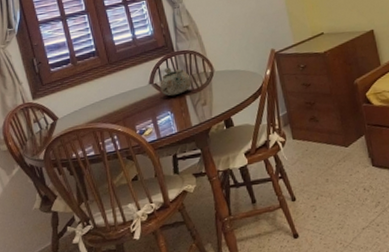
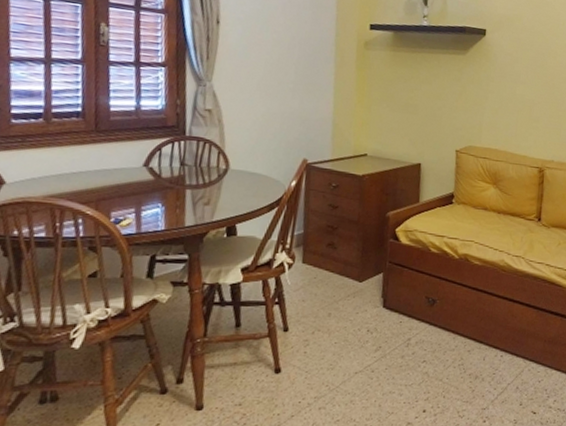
decorative bowl: present [160,67,192,96] -> none [155,151,200,187]

